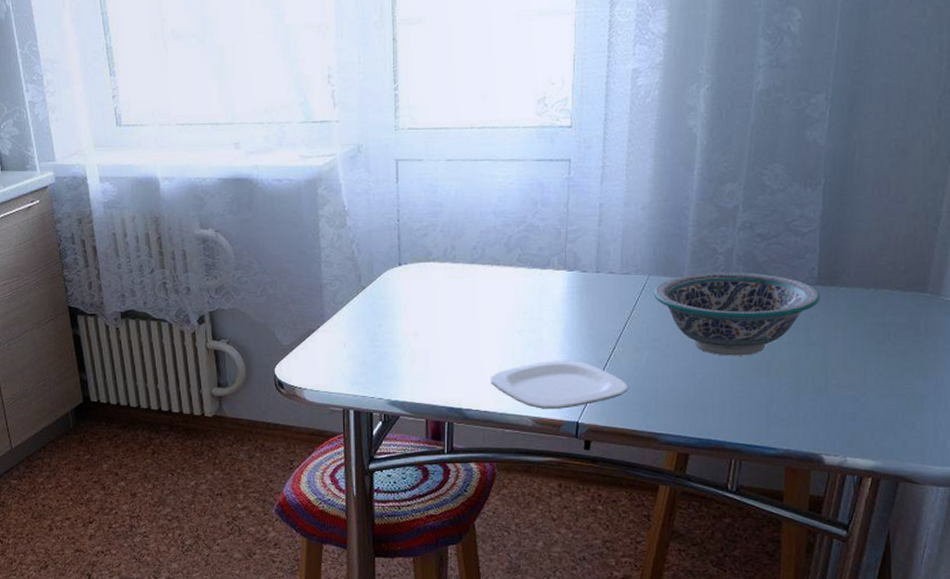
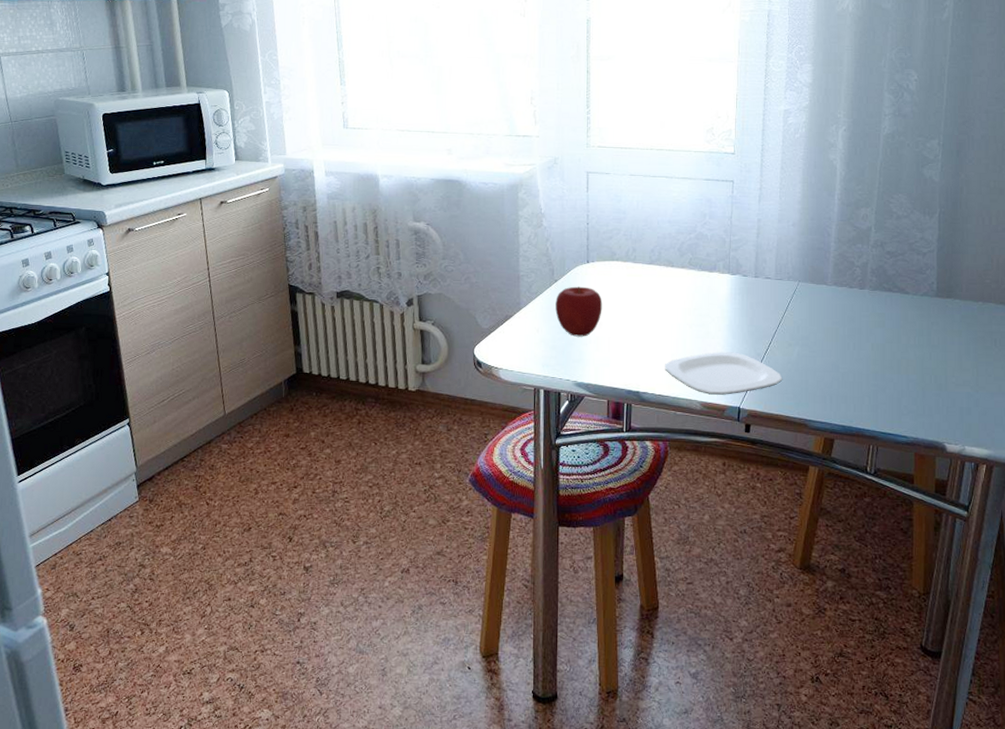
apple: none [364,293,418,350] -> present [555,286,603,337]
bowl: present [654,272,820,356] -> none [803,282,939,355]

